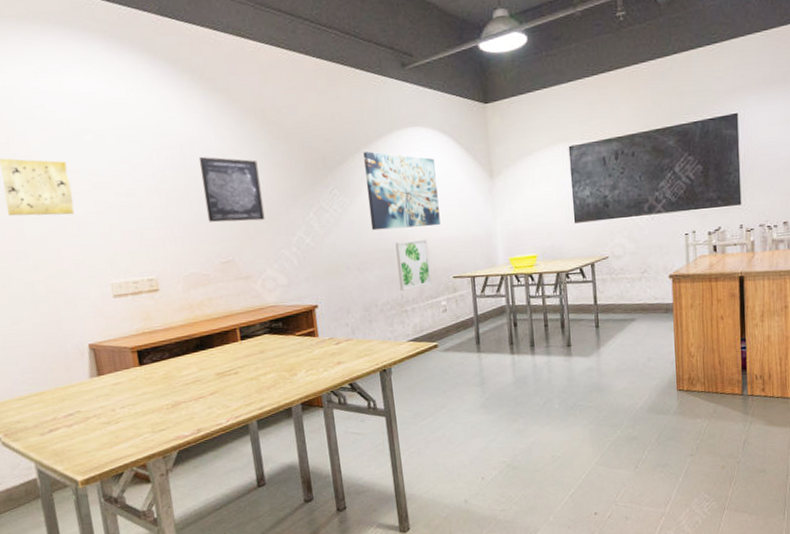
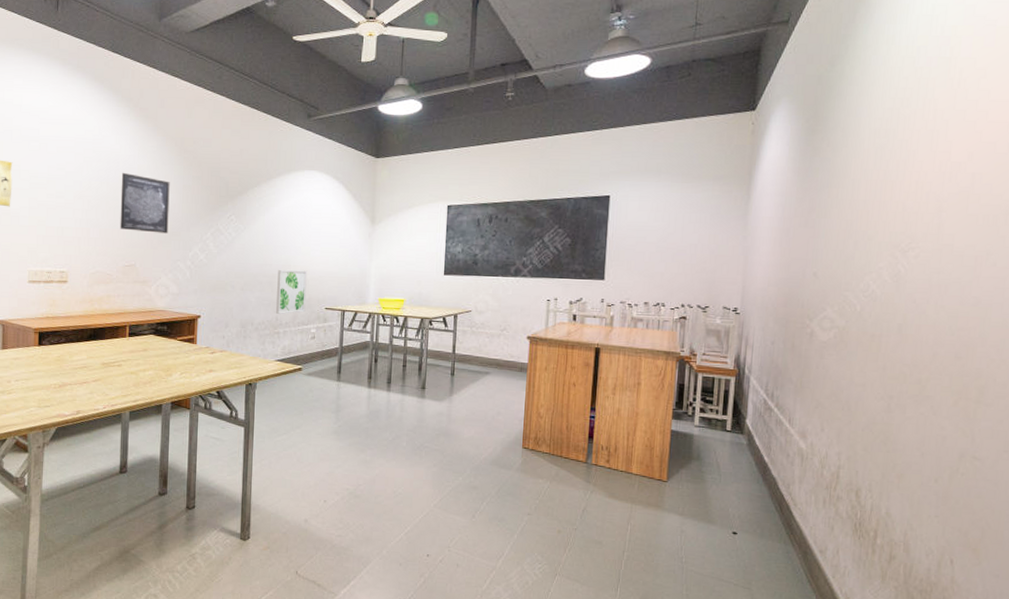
wall art: present [363,151,440,231] -> none [259,186,325,260]

